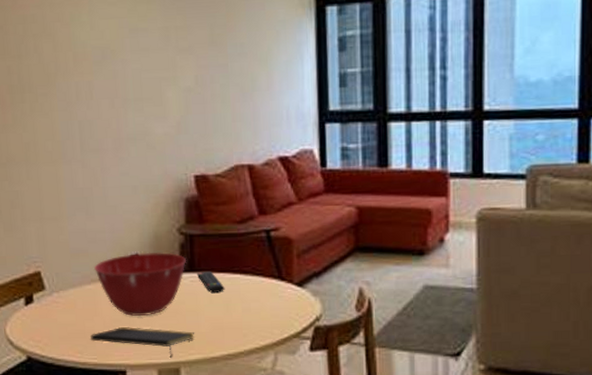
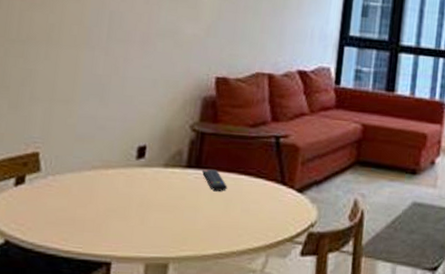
notepad: present [91,327,195,358] -> none [80,217,190,252]
mixing bowl: present [93,252,186,316] -> none [96,144,194,208]

